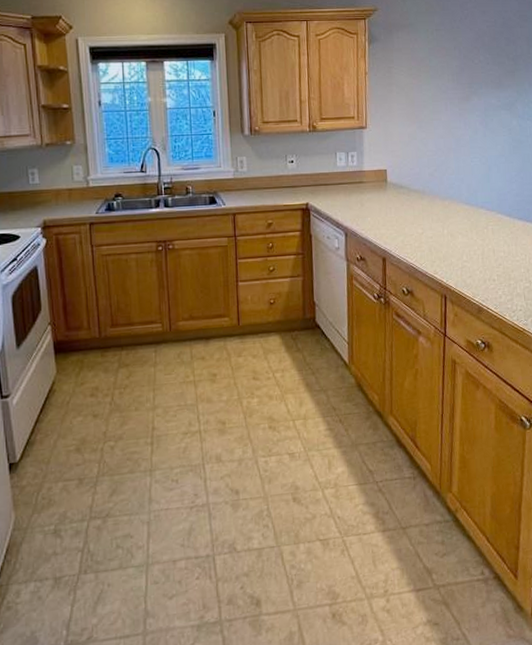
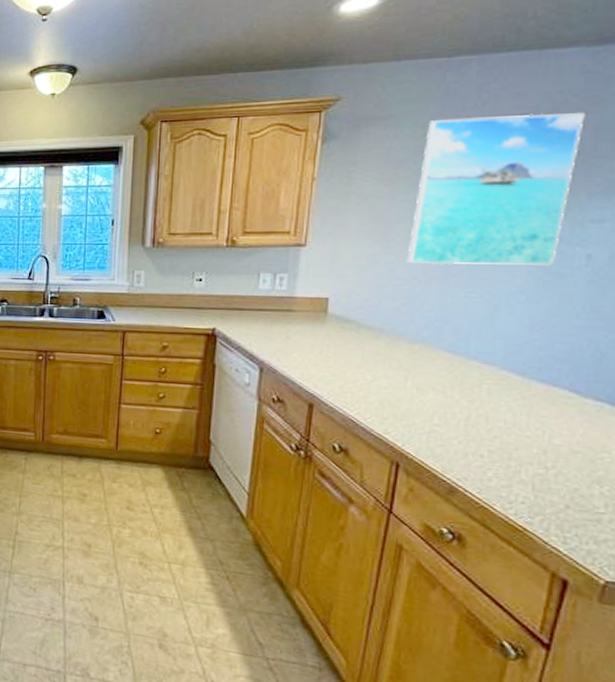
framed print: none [433,27,521,138] -> present [406,113,585,265]

